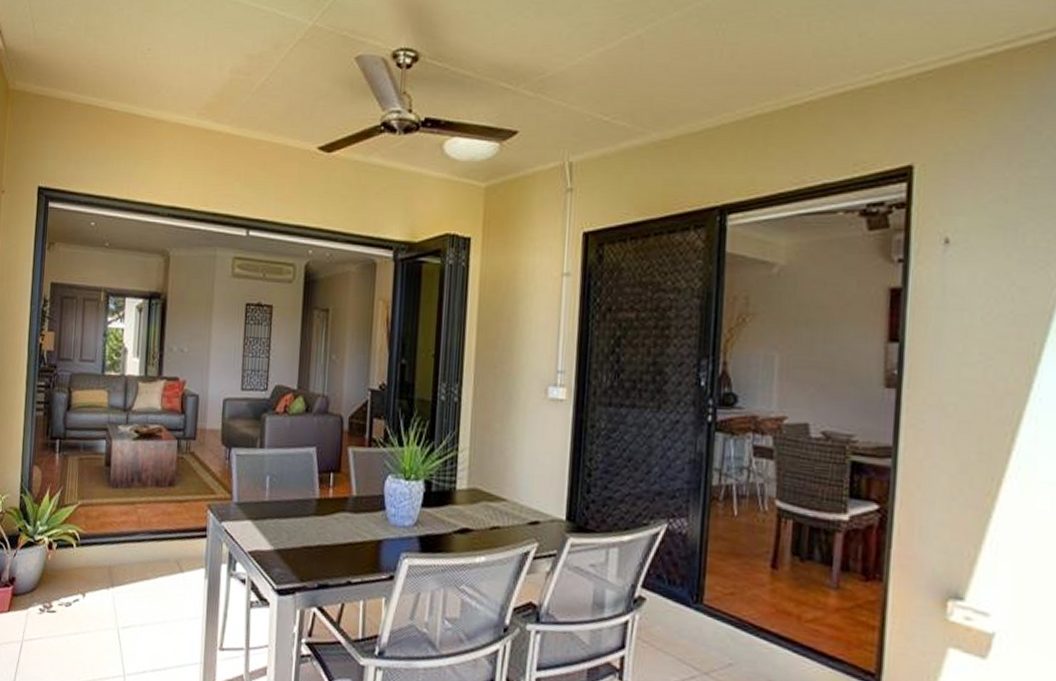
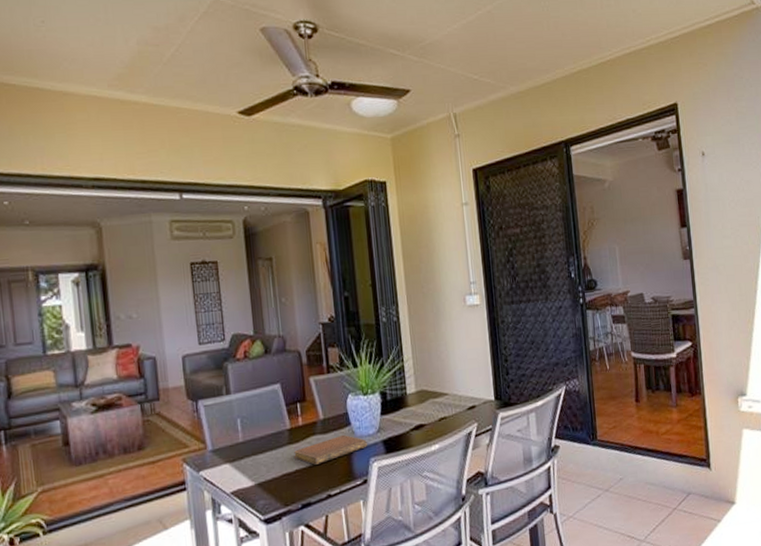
notebook: none [317,518,400,545] -> present [293,434,367,465]

